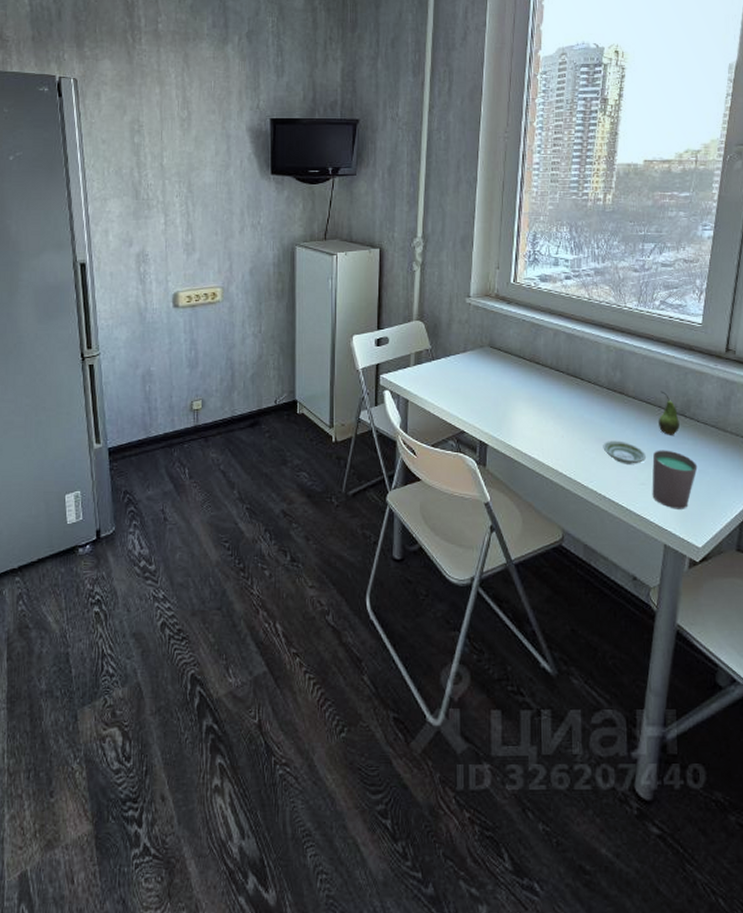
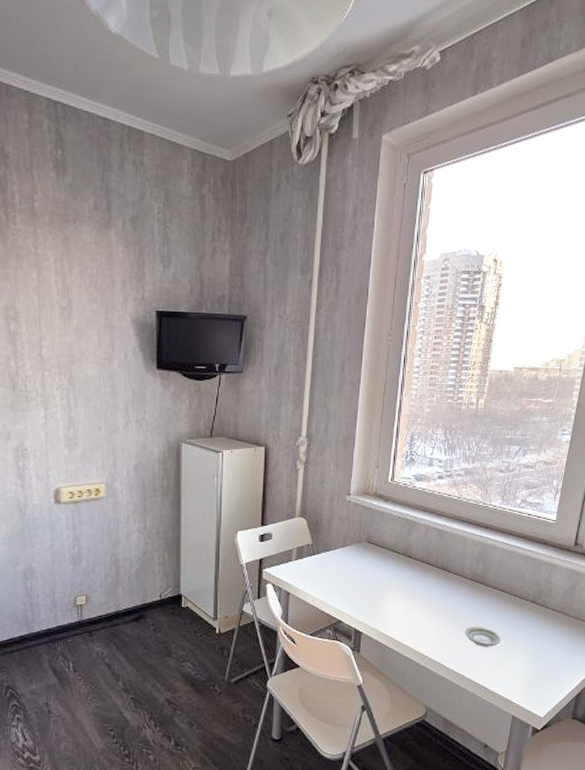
cup: present [652,450,698,509] -> none [504,633,544,685]
fruit: present [659,391,680,435] -> none [514,581,531,621]

